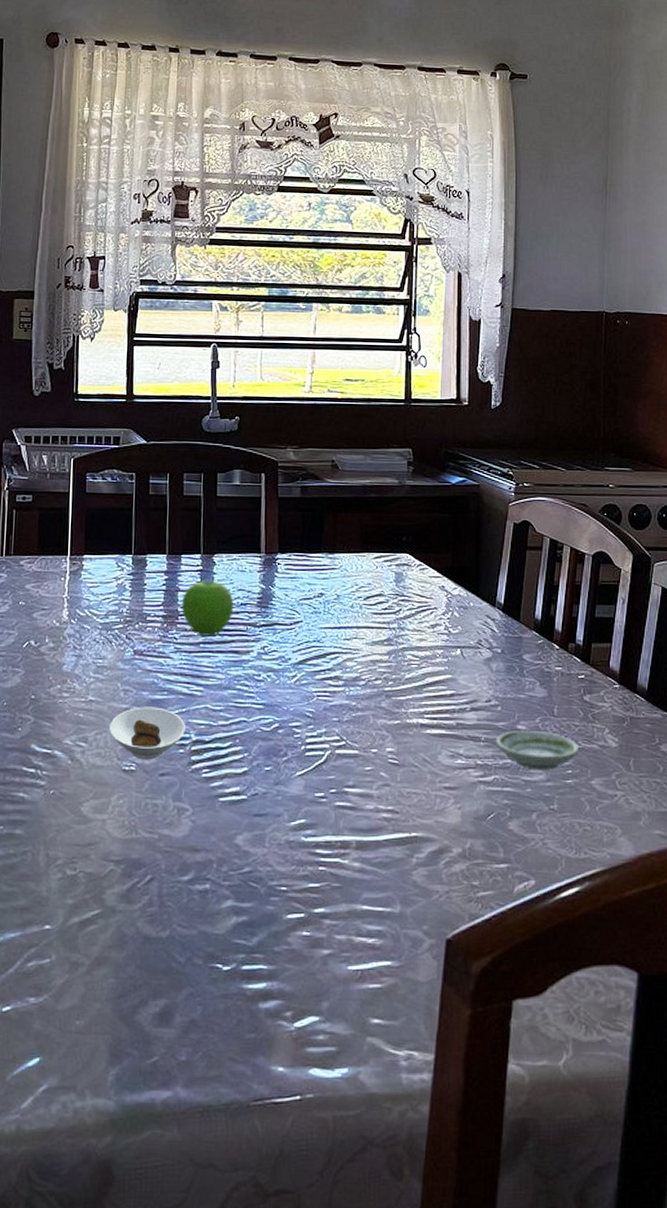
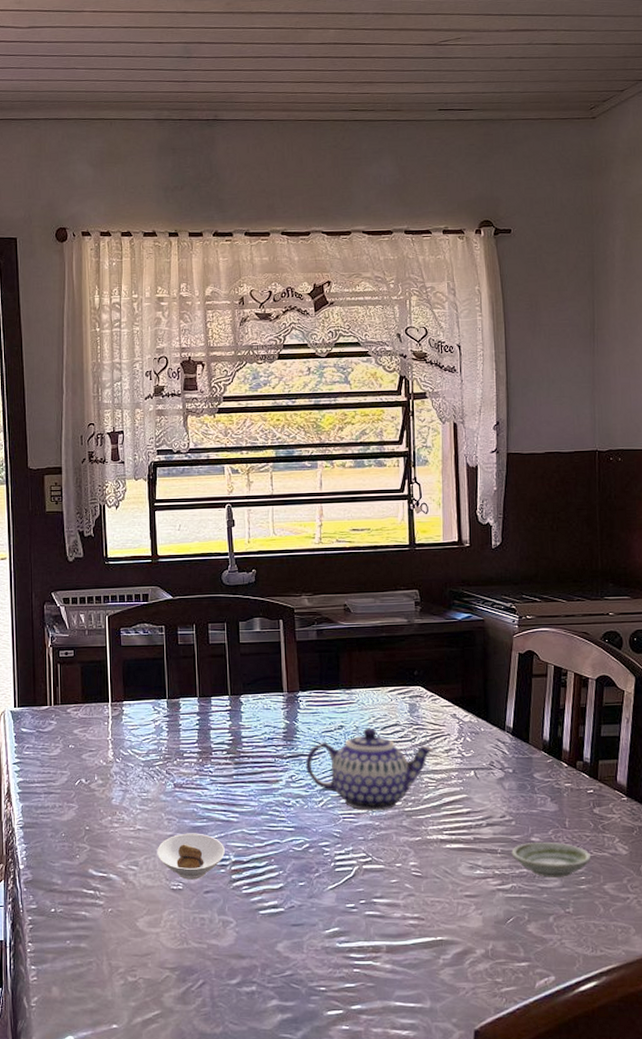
fruit: present [182,580,234,636] -> none [214,719,262,769]
teapot: none [281,597,421,690] -> present [306,728,436,811]

